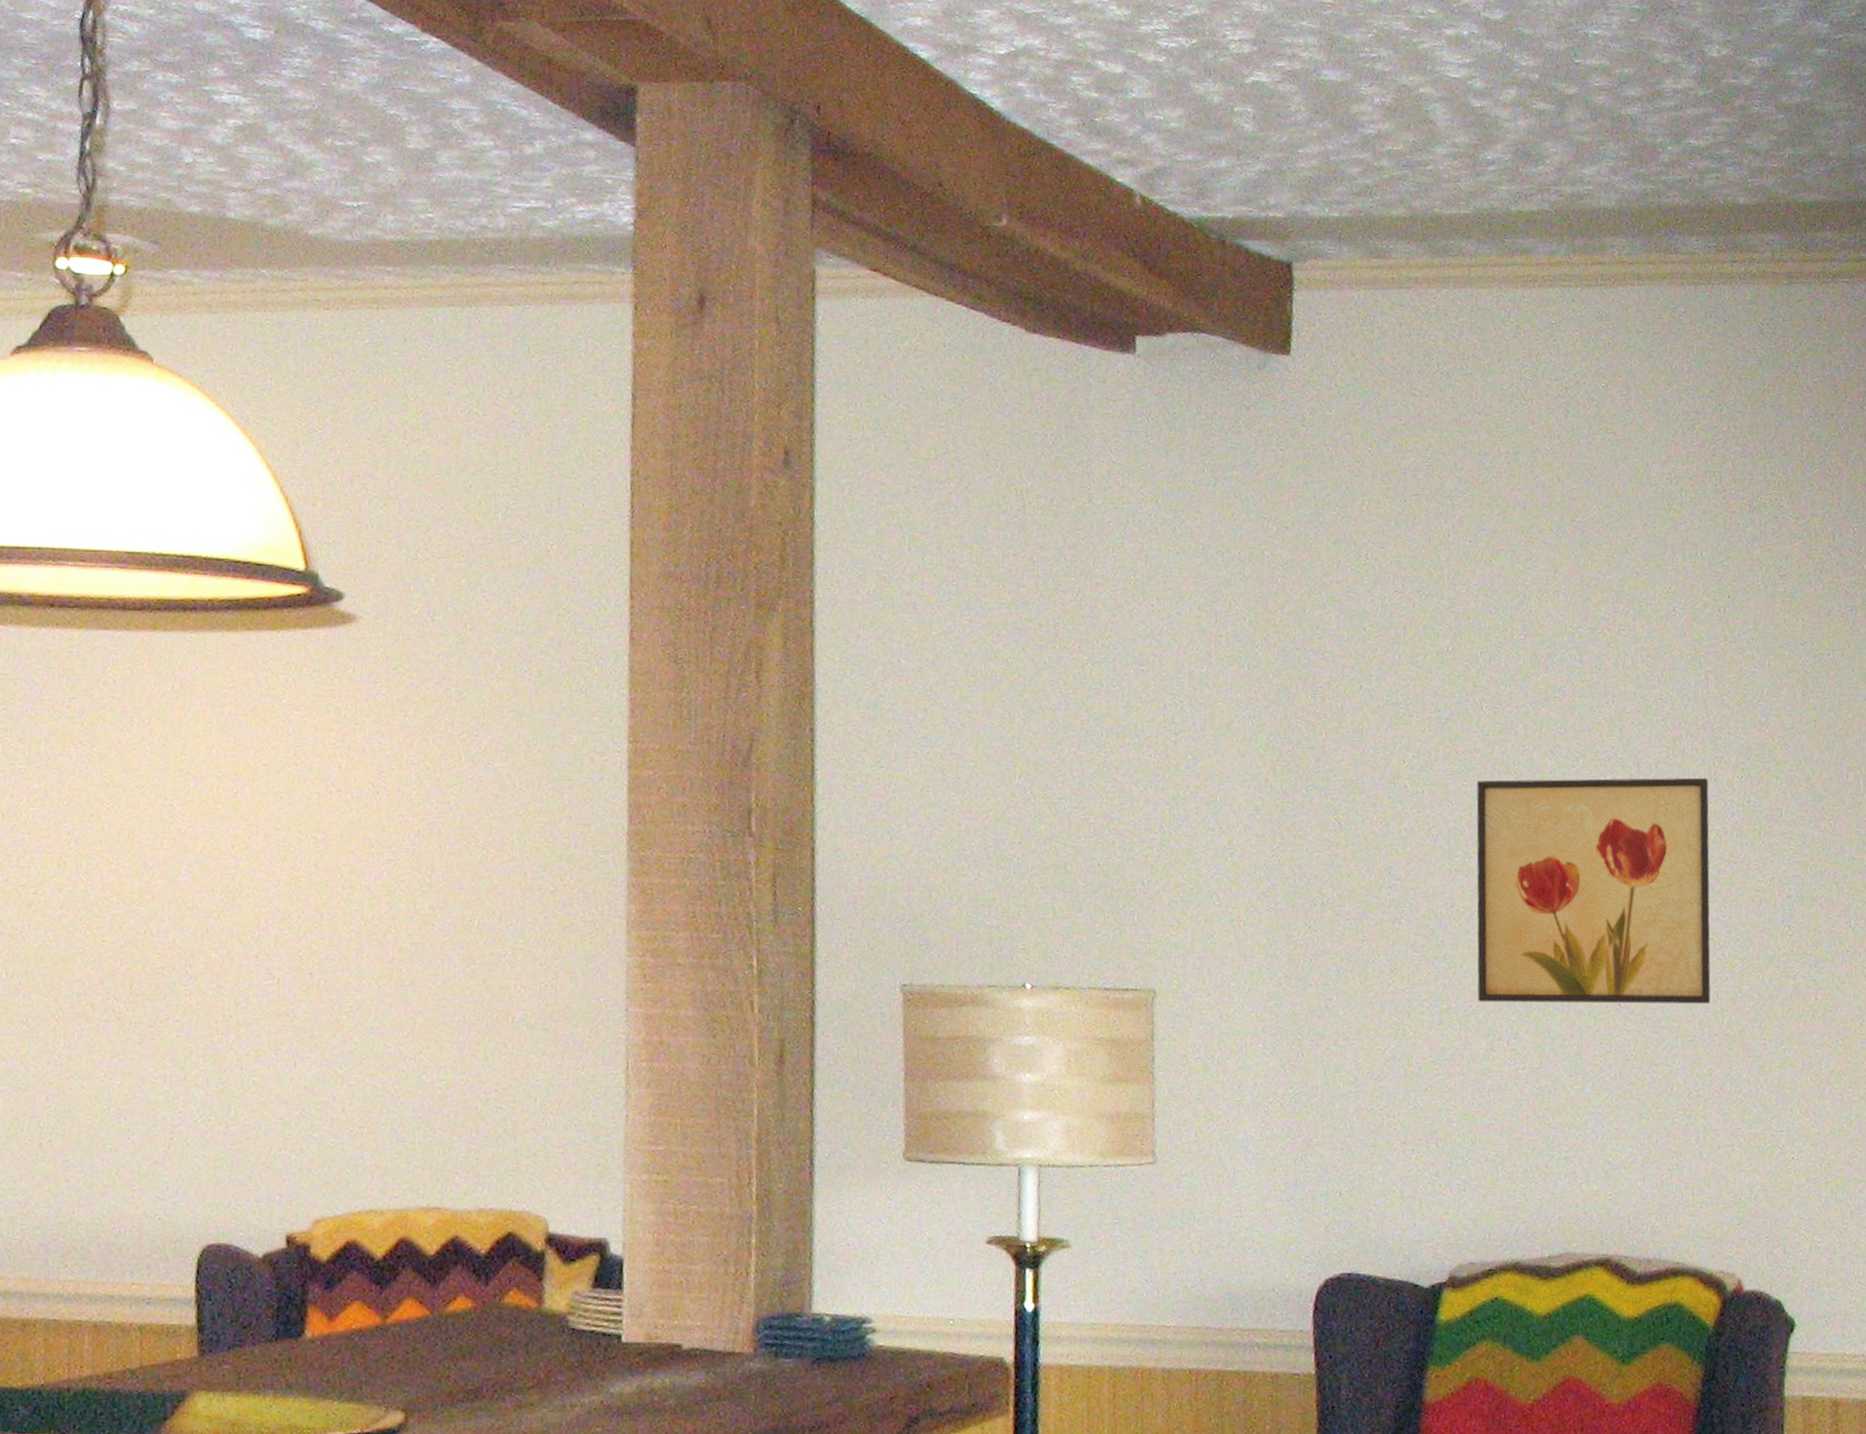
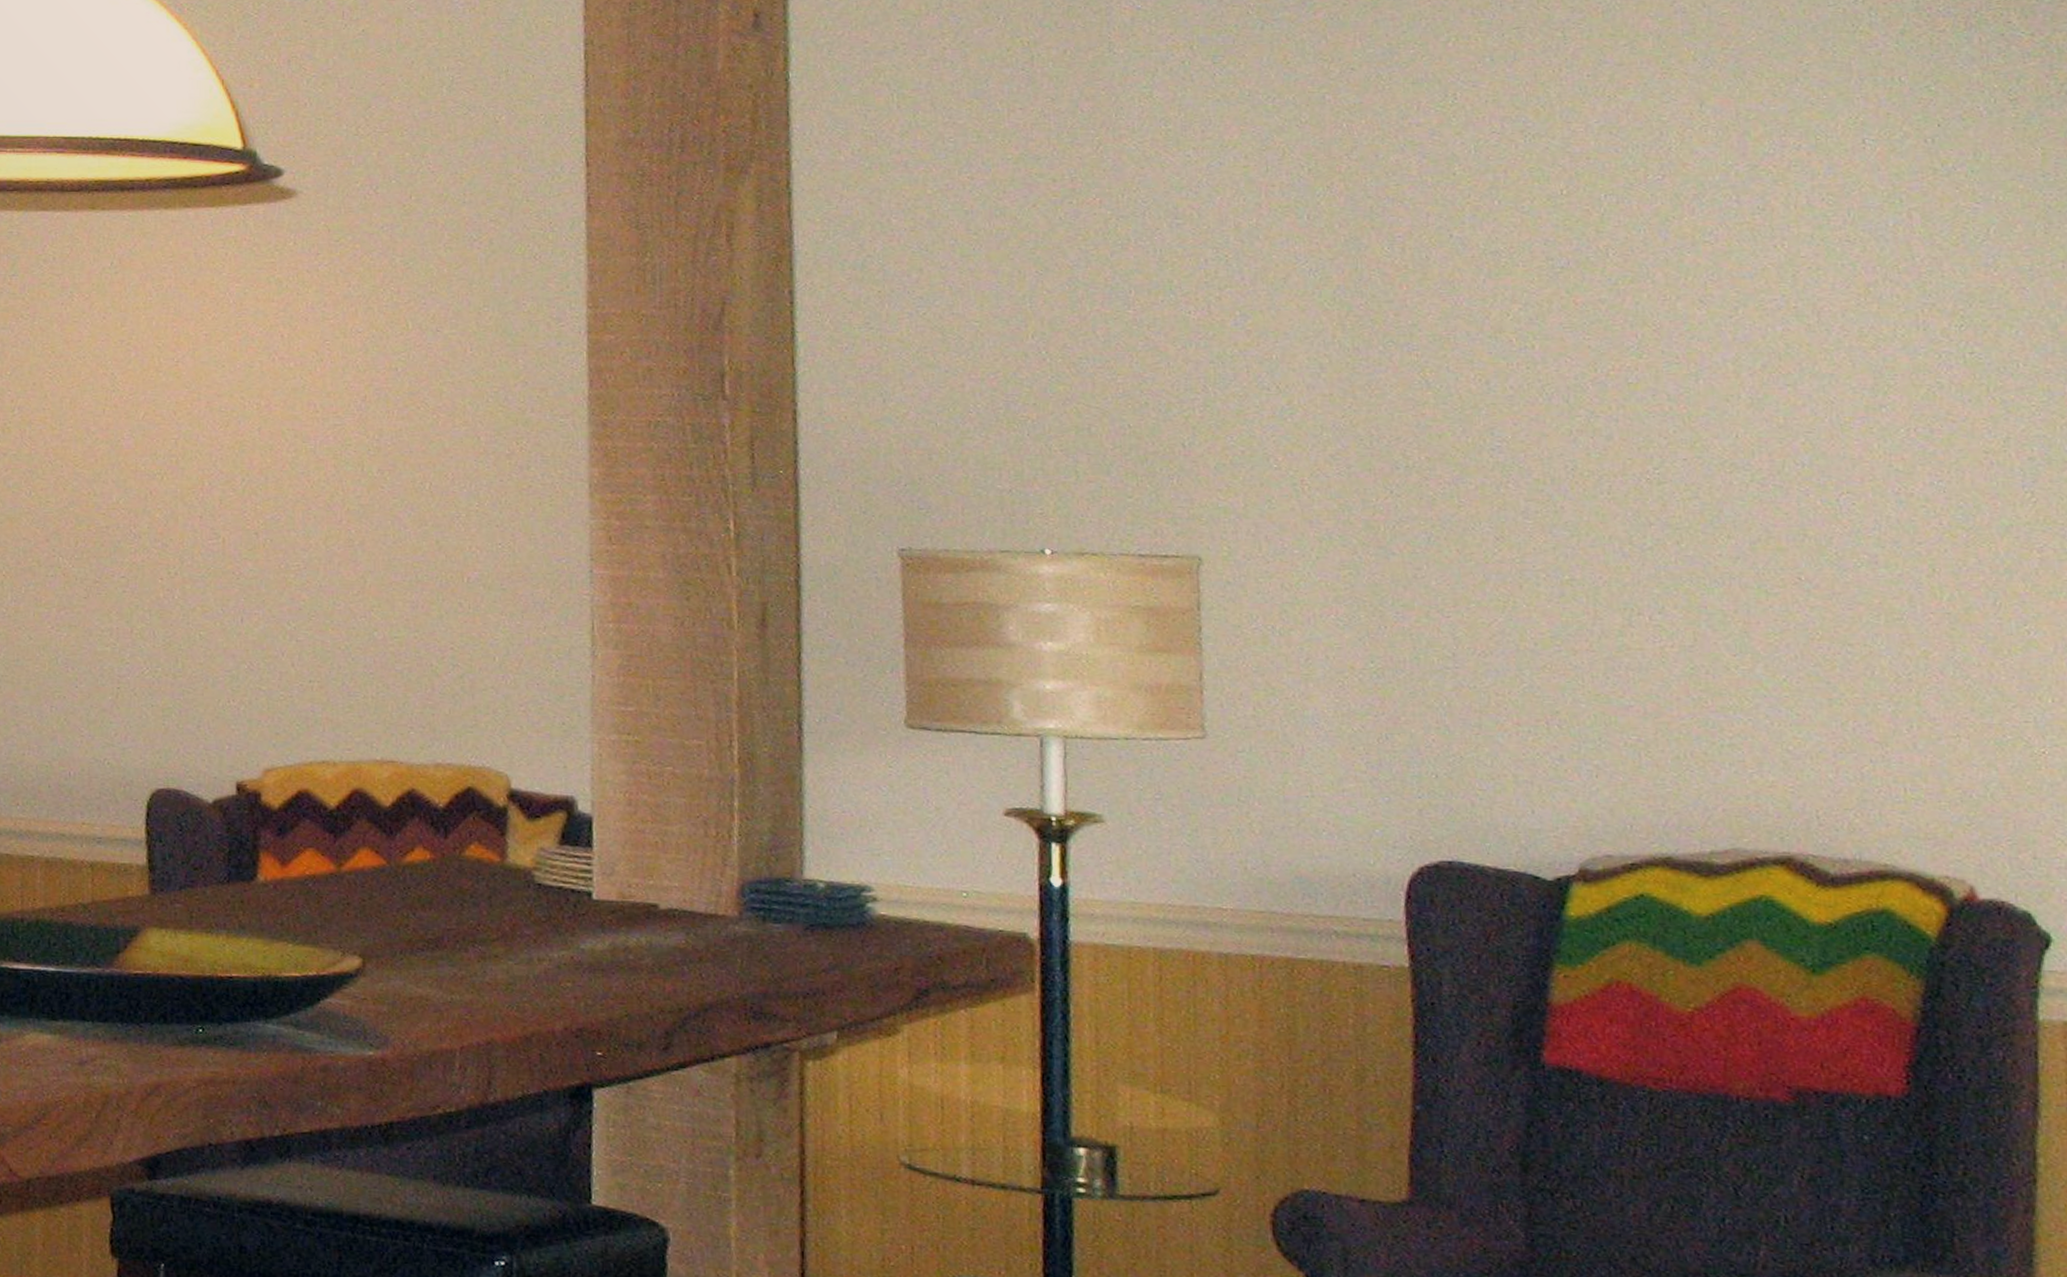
wall art: present [1476,777,1711,1004] -> none [1602,327,1925,578]

